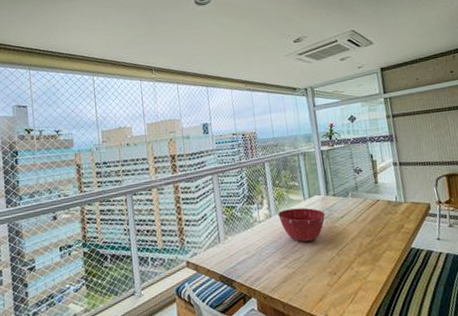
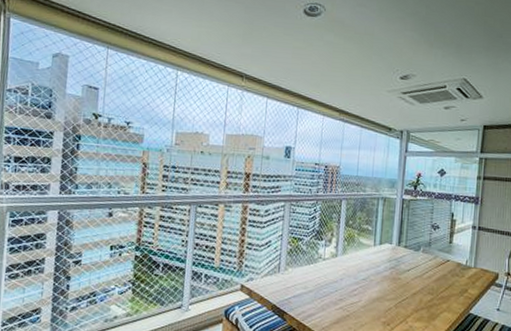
mixing bowl: present [277,207,325,242] -> none [343,252,392,289]

